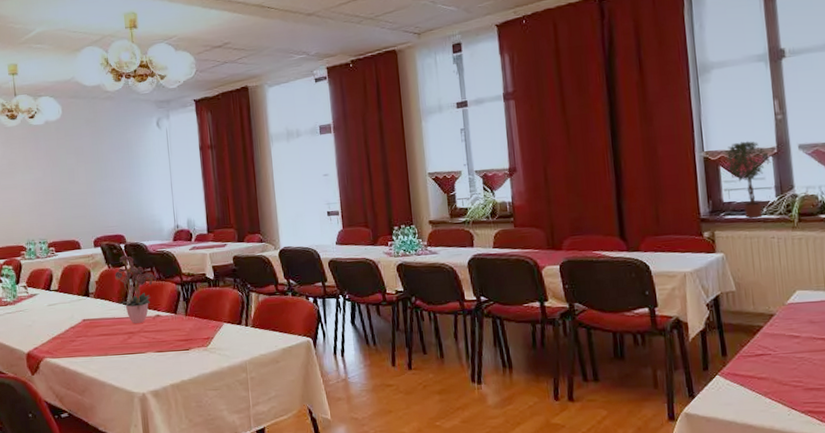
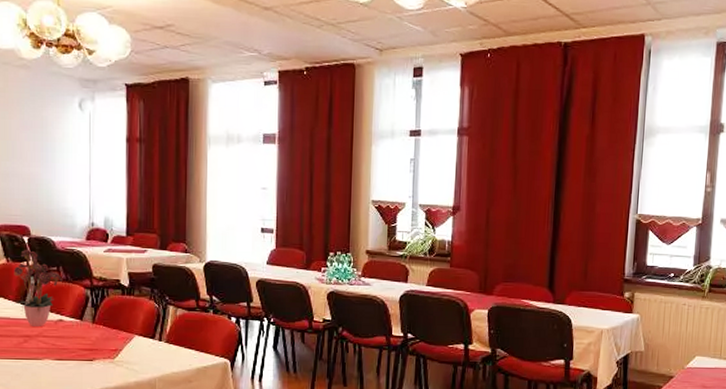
potted tree: present [724,141,771,218] -> none [654,209,695,283]

